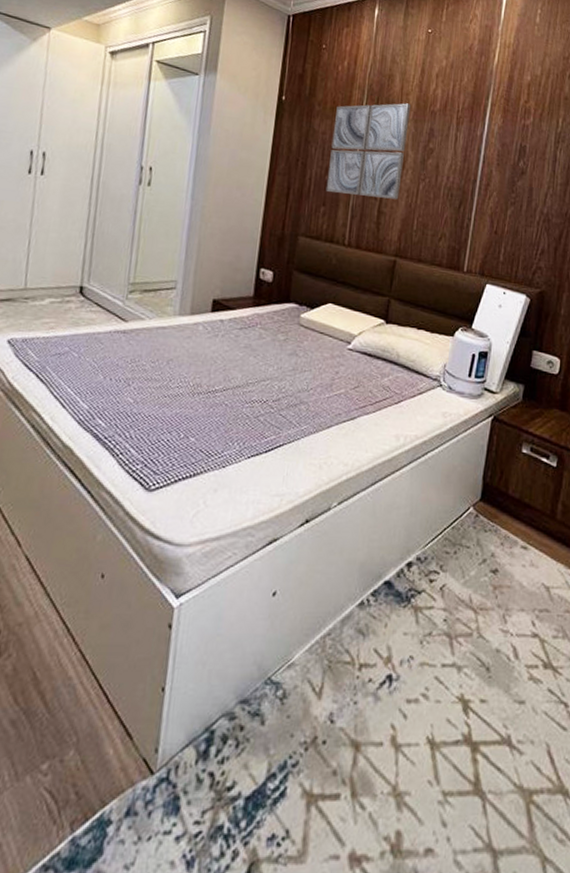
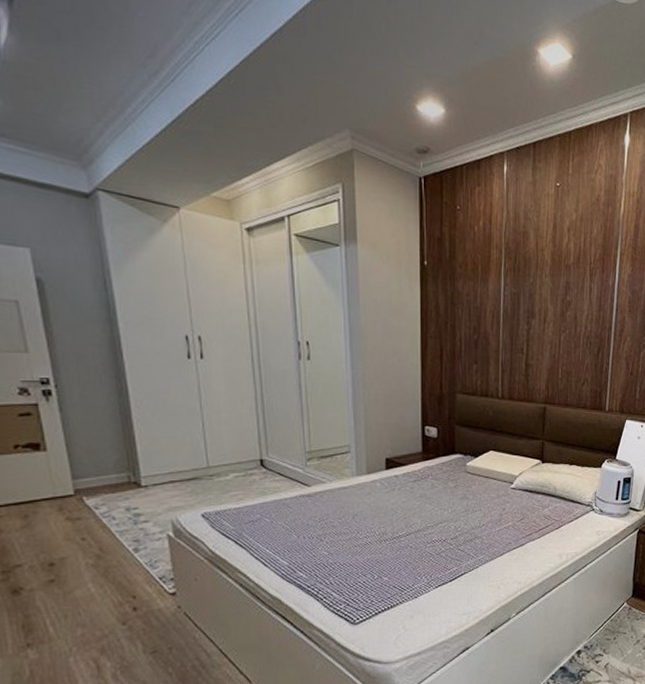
wall art: present [325,103,410,200] -> none [476,259,546,352]

